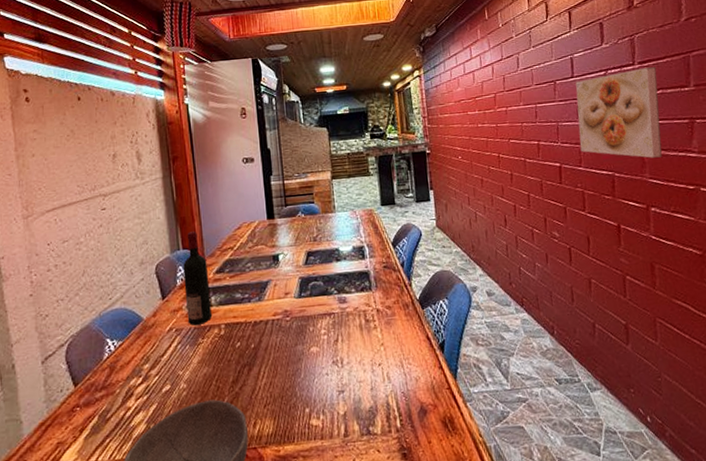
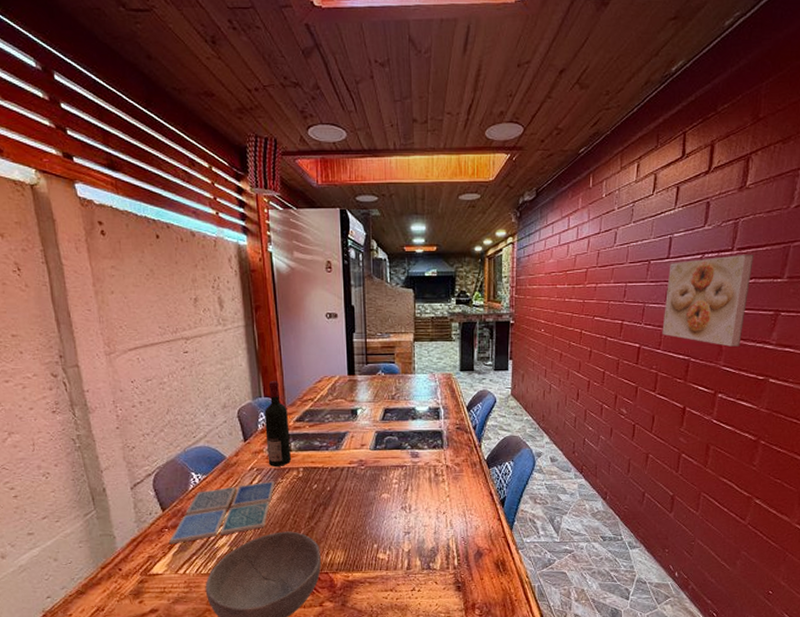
drink coaster: none [81,342,196,427] -> present [169,481,275,545]

